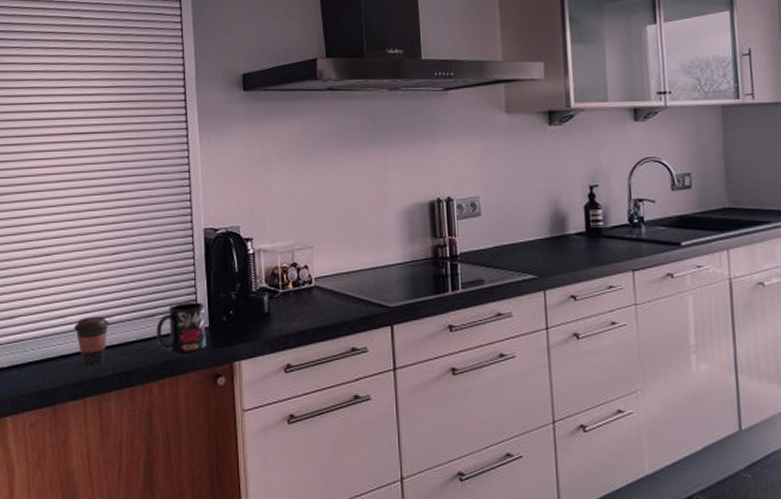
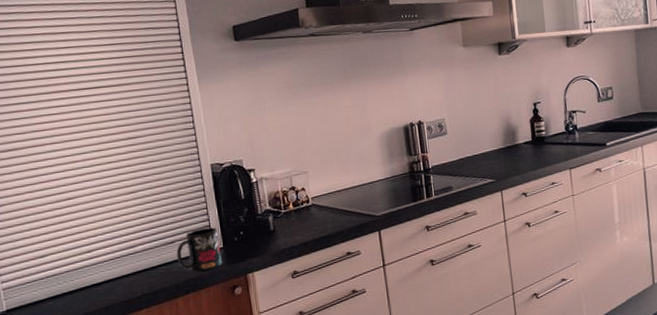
coffee cup: present [74,316,109,367] -> none [102,247,134,292]

